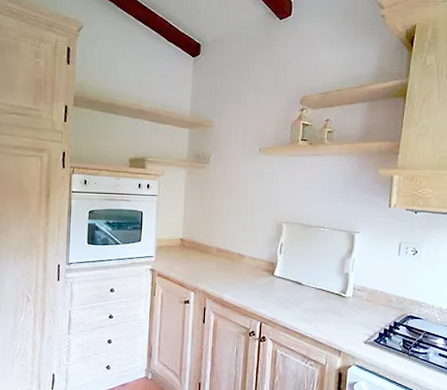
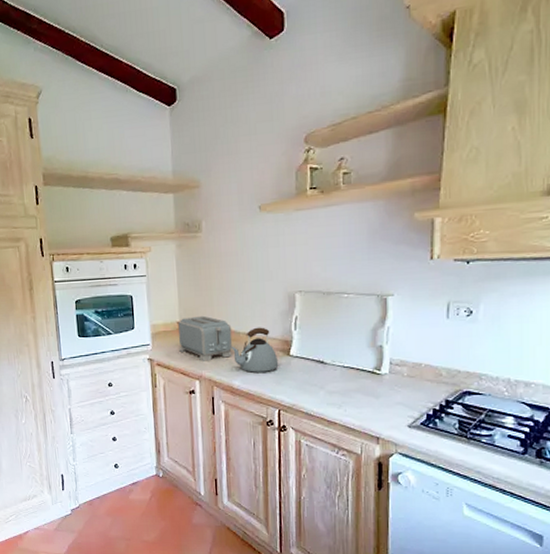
toaster: none [179,235,227,275] -> present [178,315,233,361]
kettle: none [224,249,264,289] -> present [230,327,279,373]

